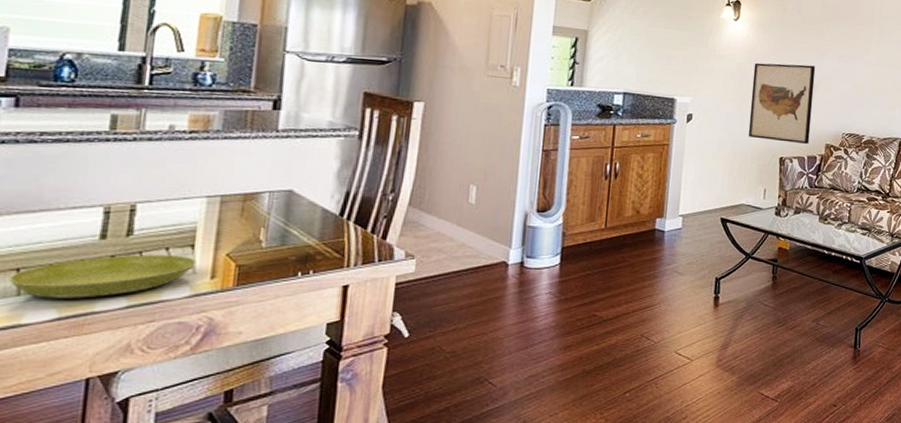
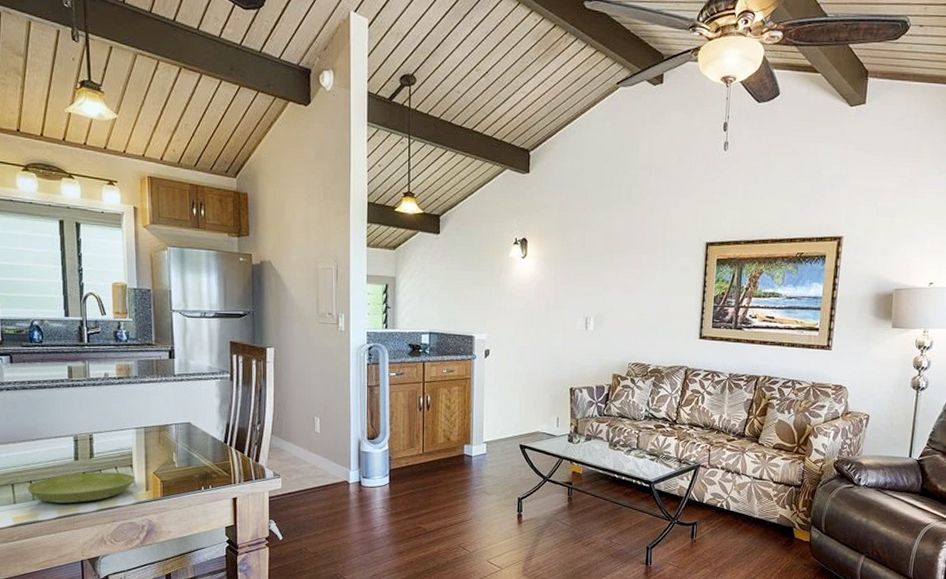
wall art: present [748,62,816,145] -> none [540,297,601,375]

